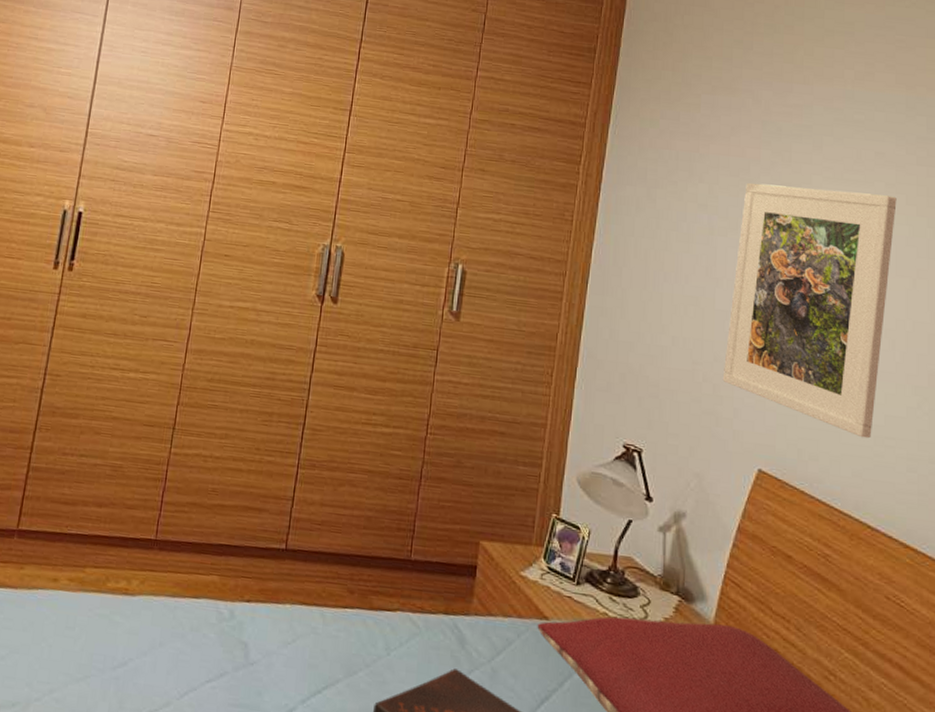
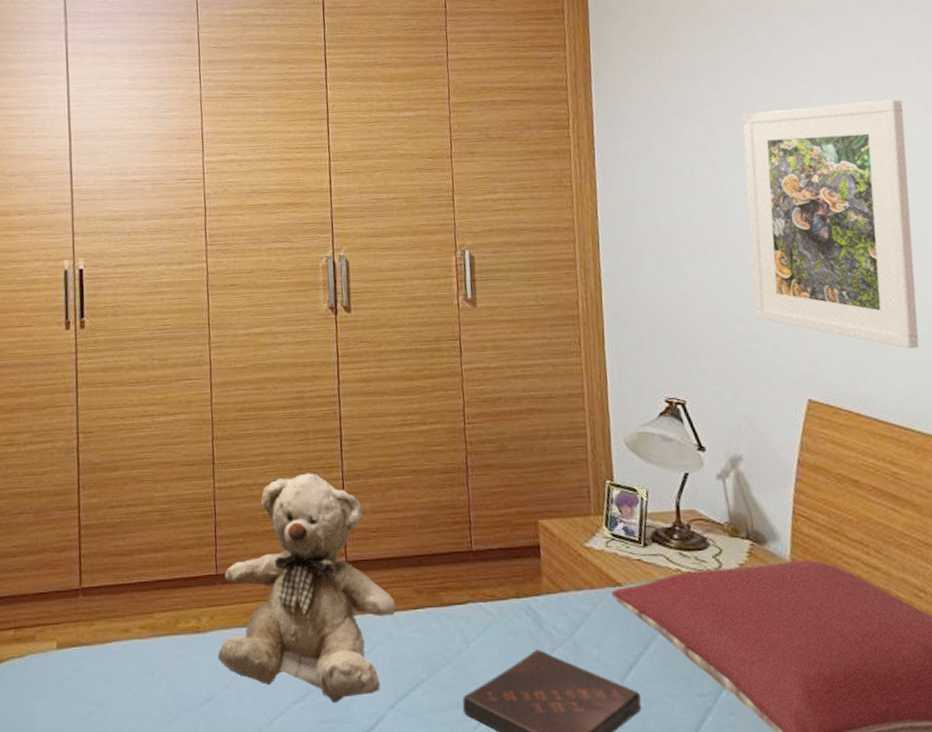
teddy bear: none [140,454,327,688] -> present [217,473,397,703]

